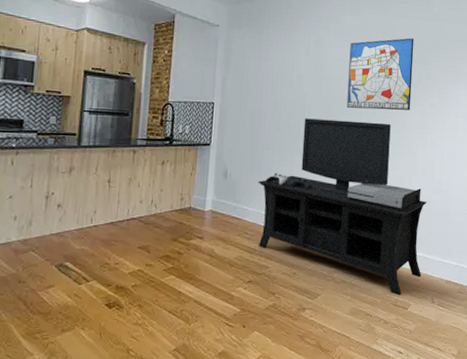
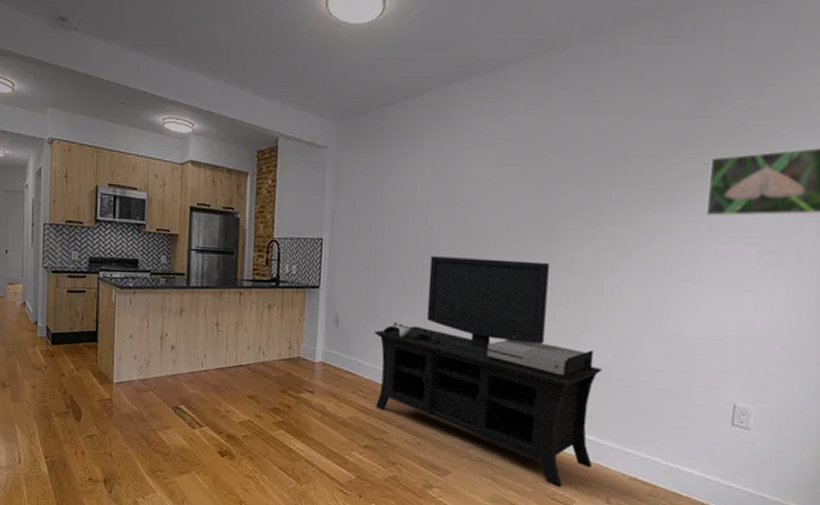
wall art: present [346,38,414,111] -> none [486,144,587,245]

